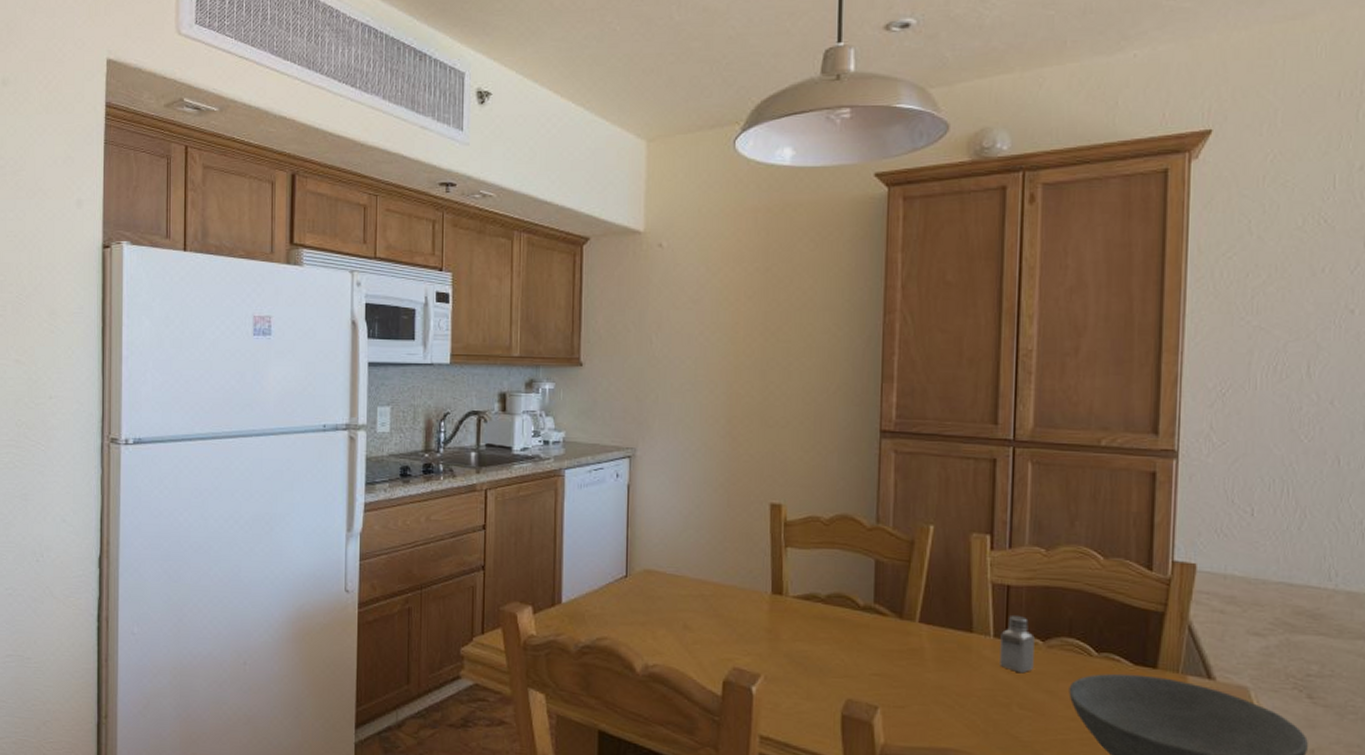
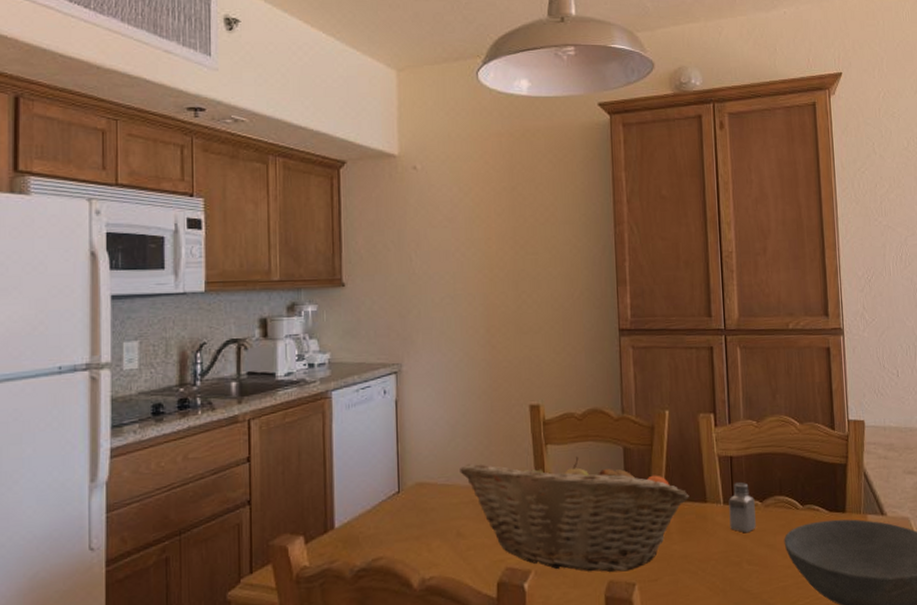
fruit basket: none [690,556,951,692] -> present [460,456,689,572]

